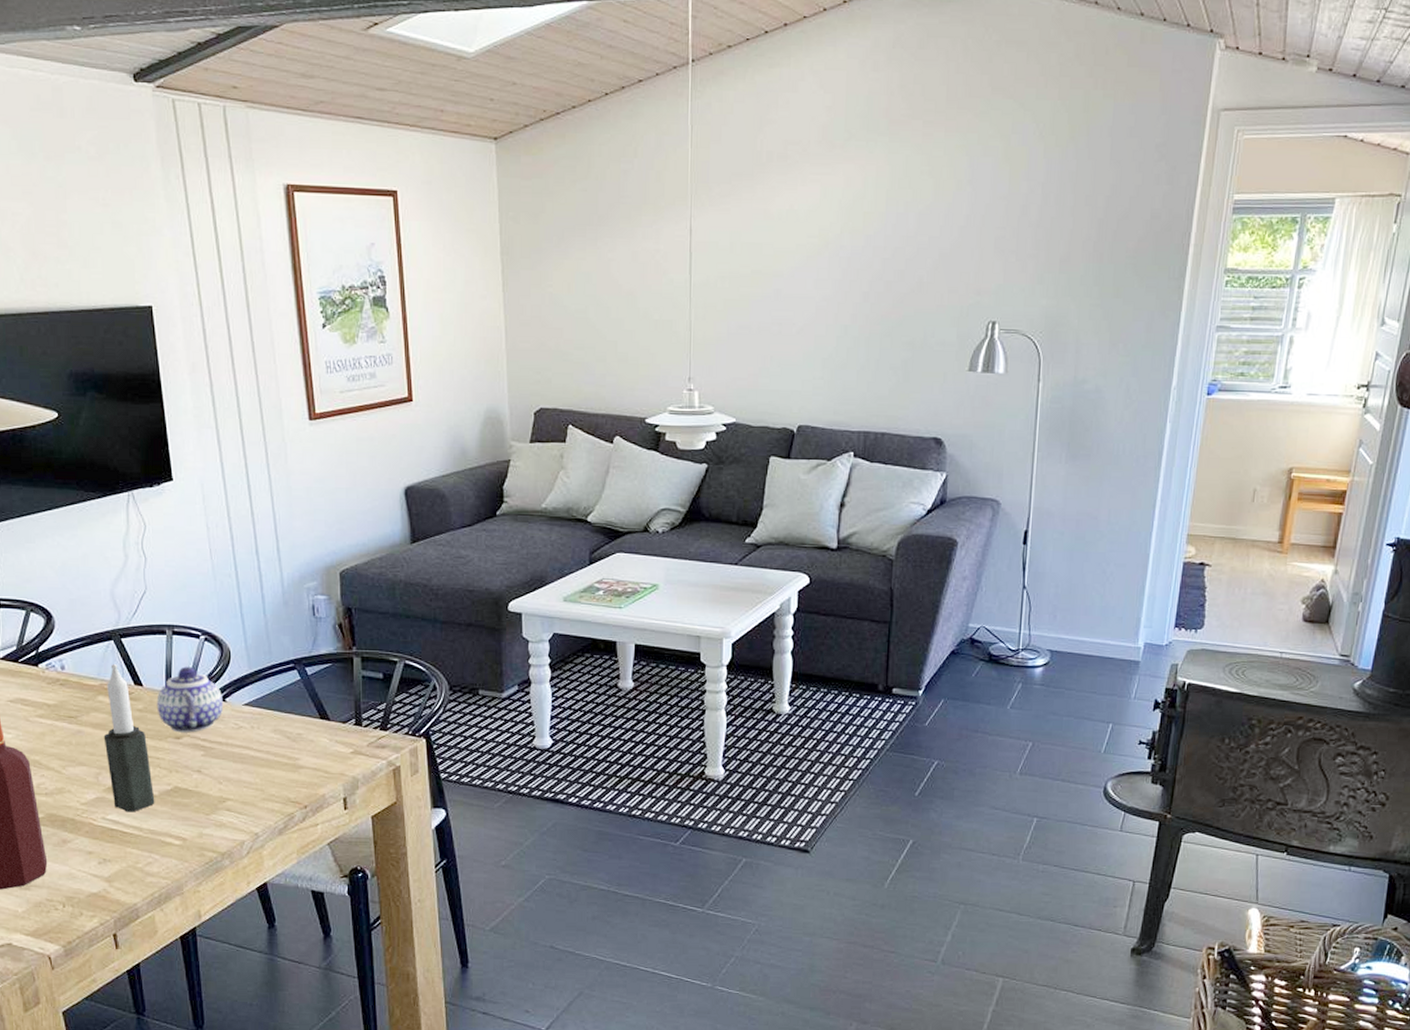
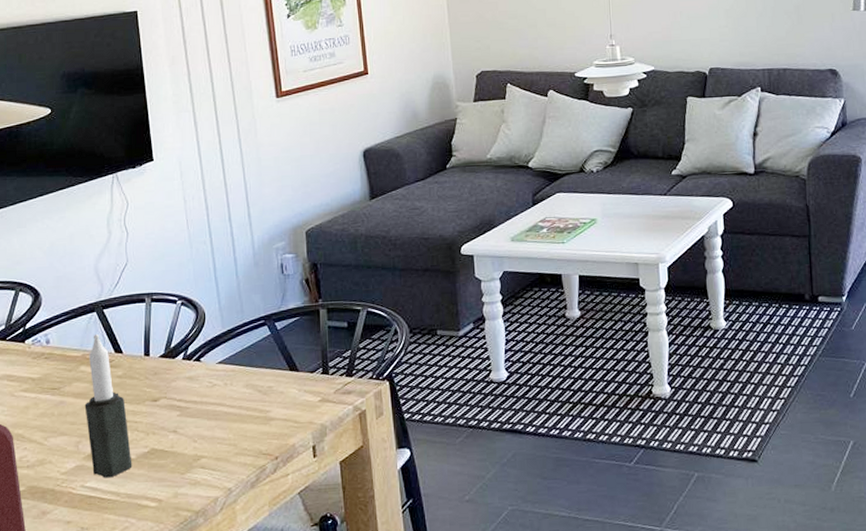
teapot: present [156,666,224,733] -> none [135,331,199,395]

